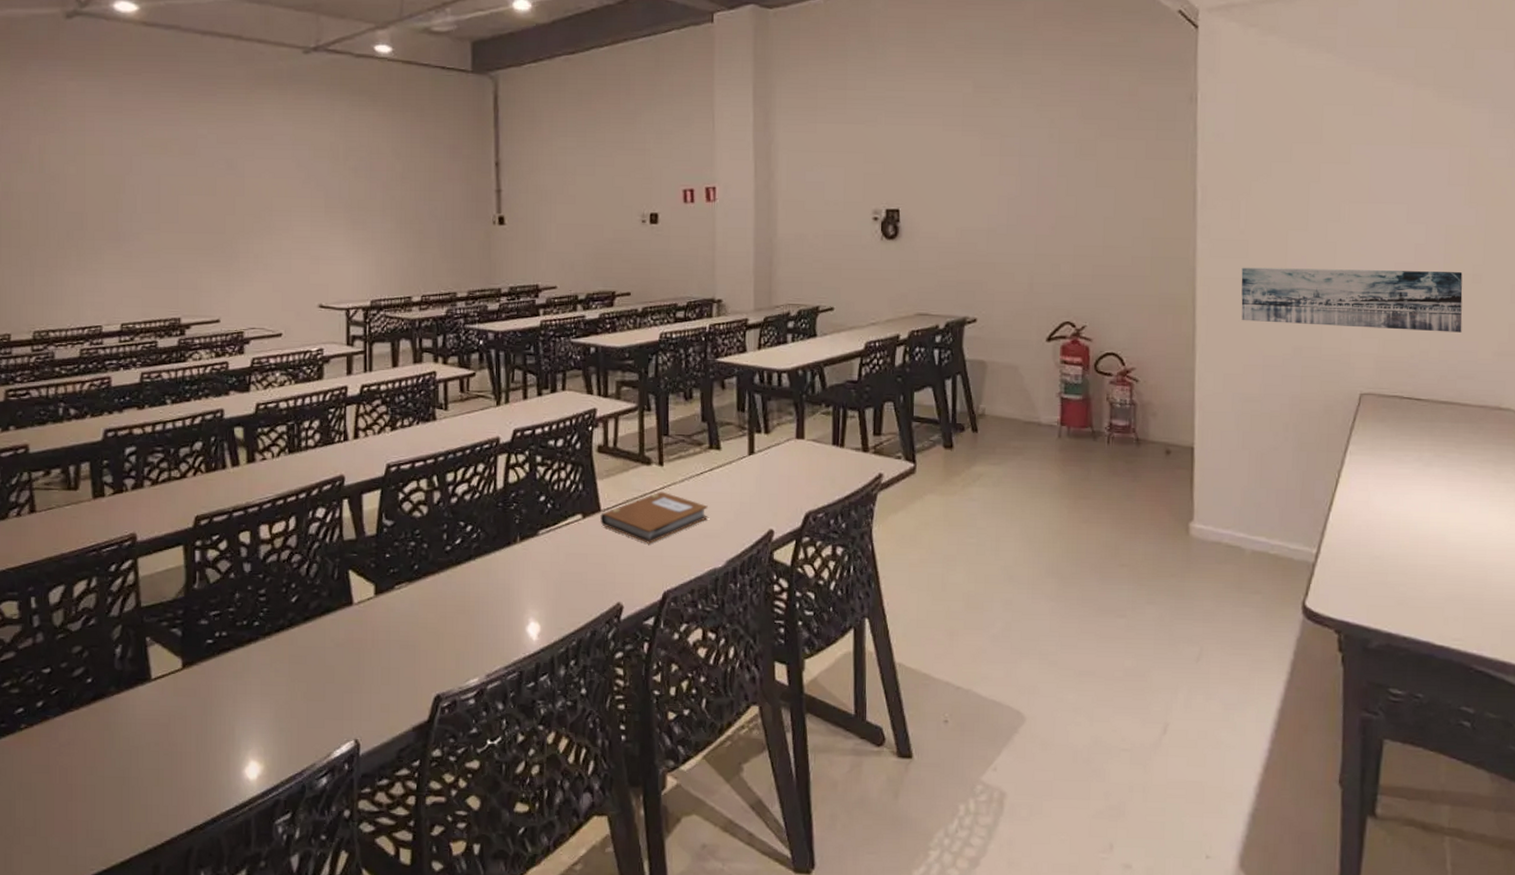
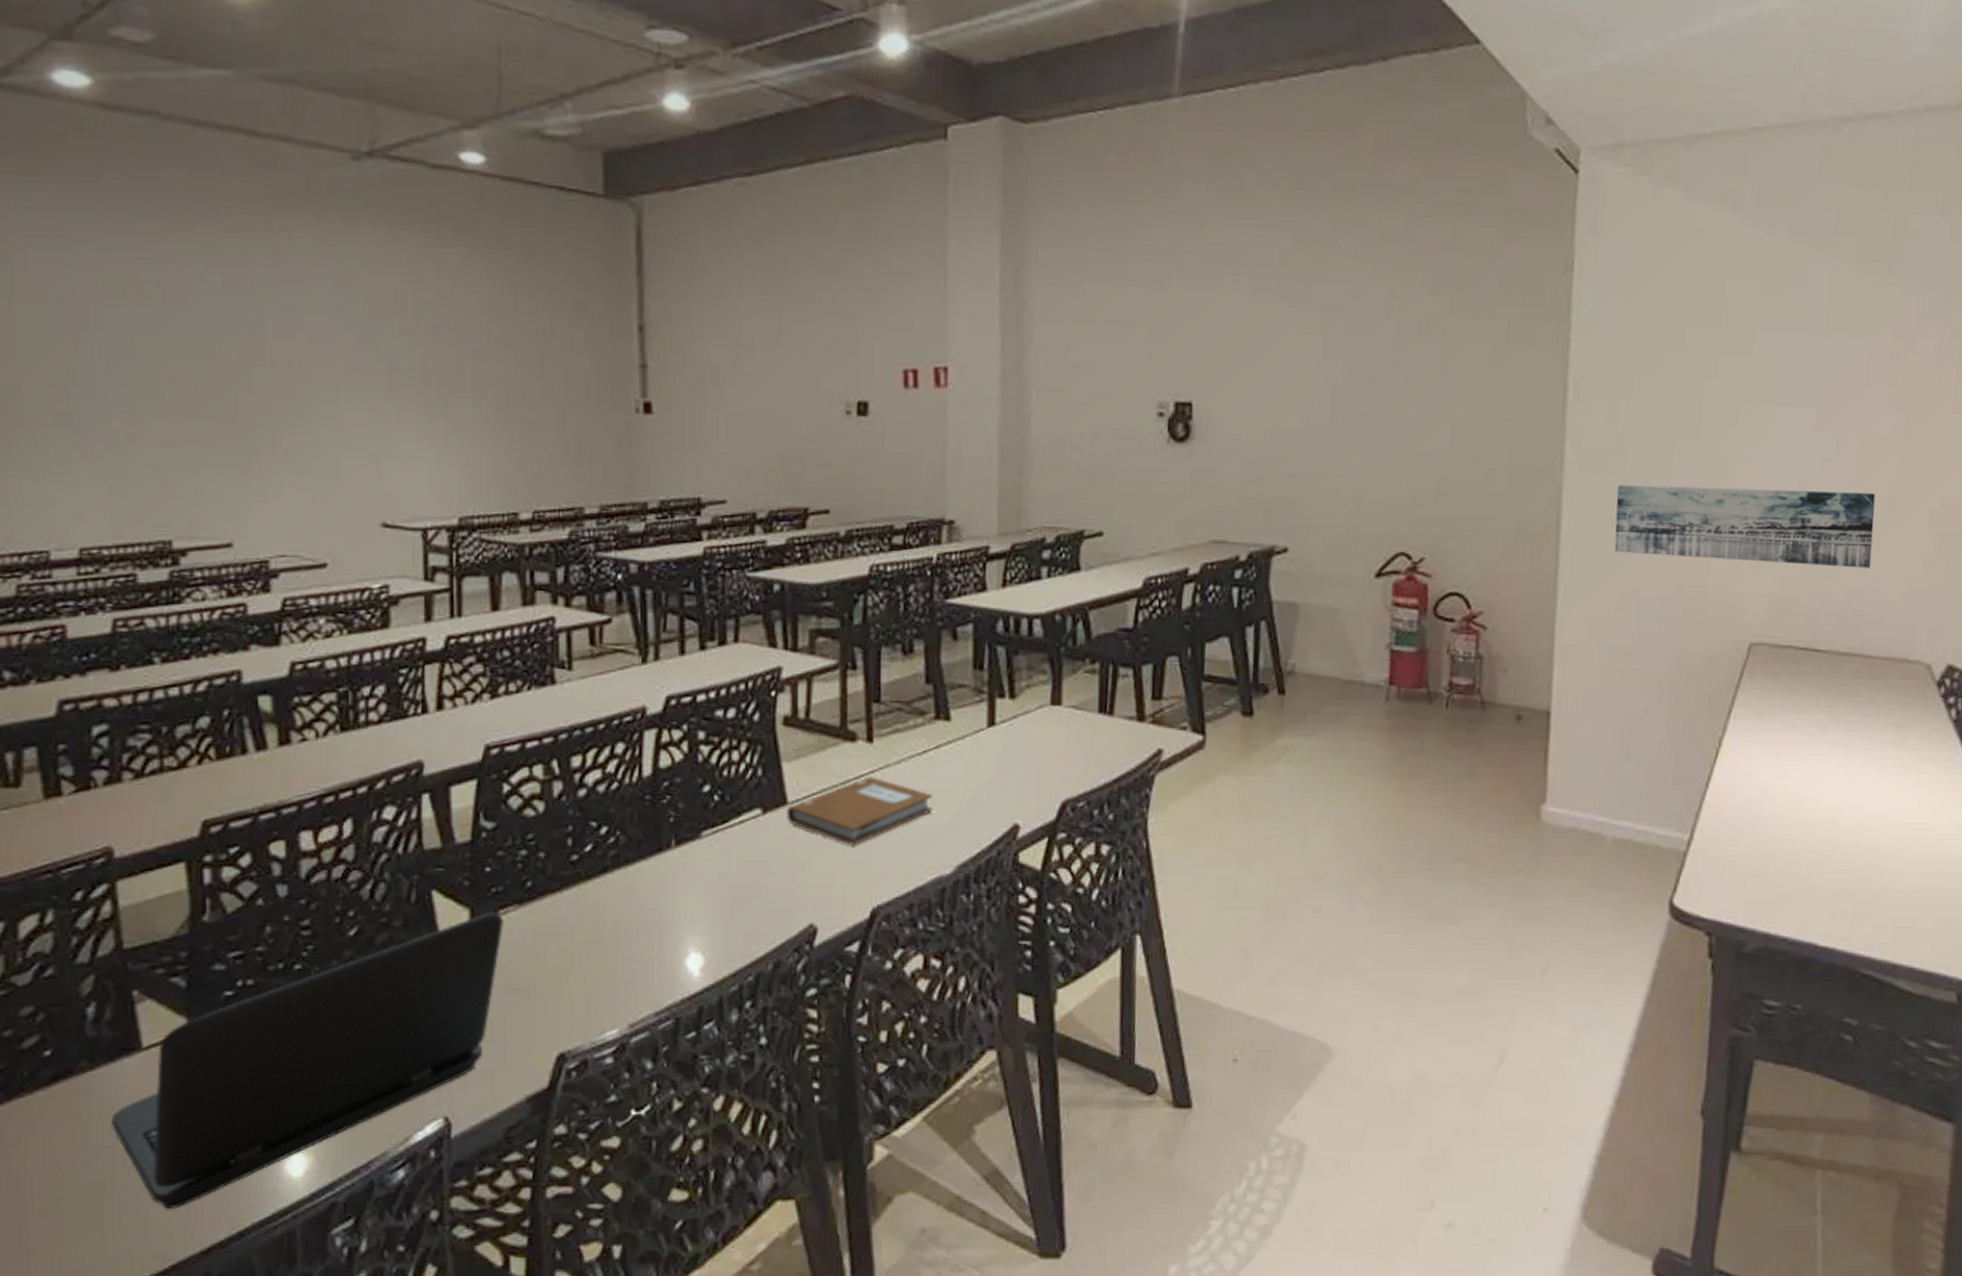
laptop: none [130,587,398,799] -> present [111,911,503,1209]

